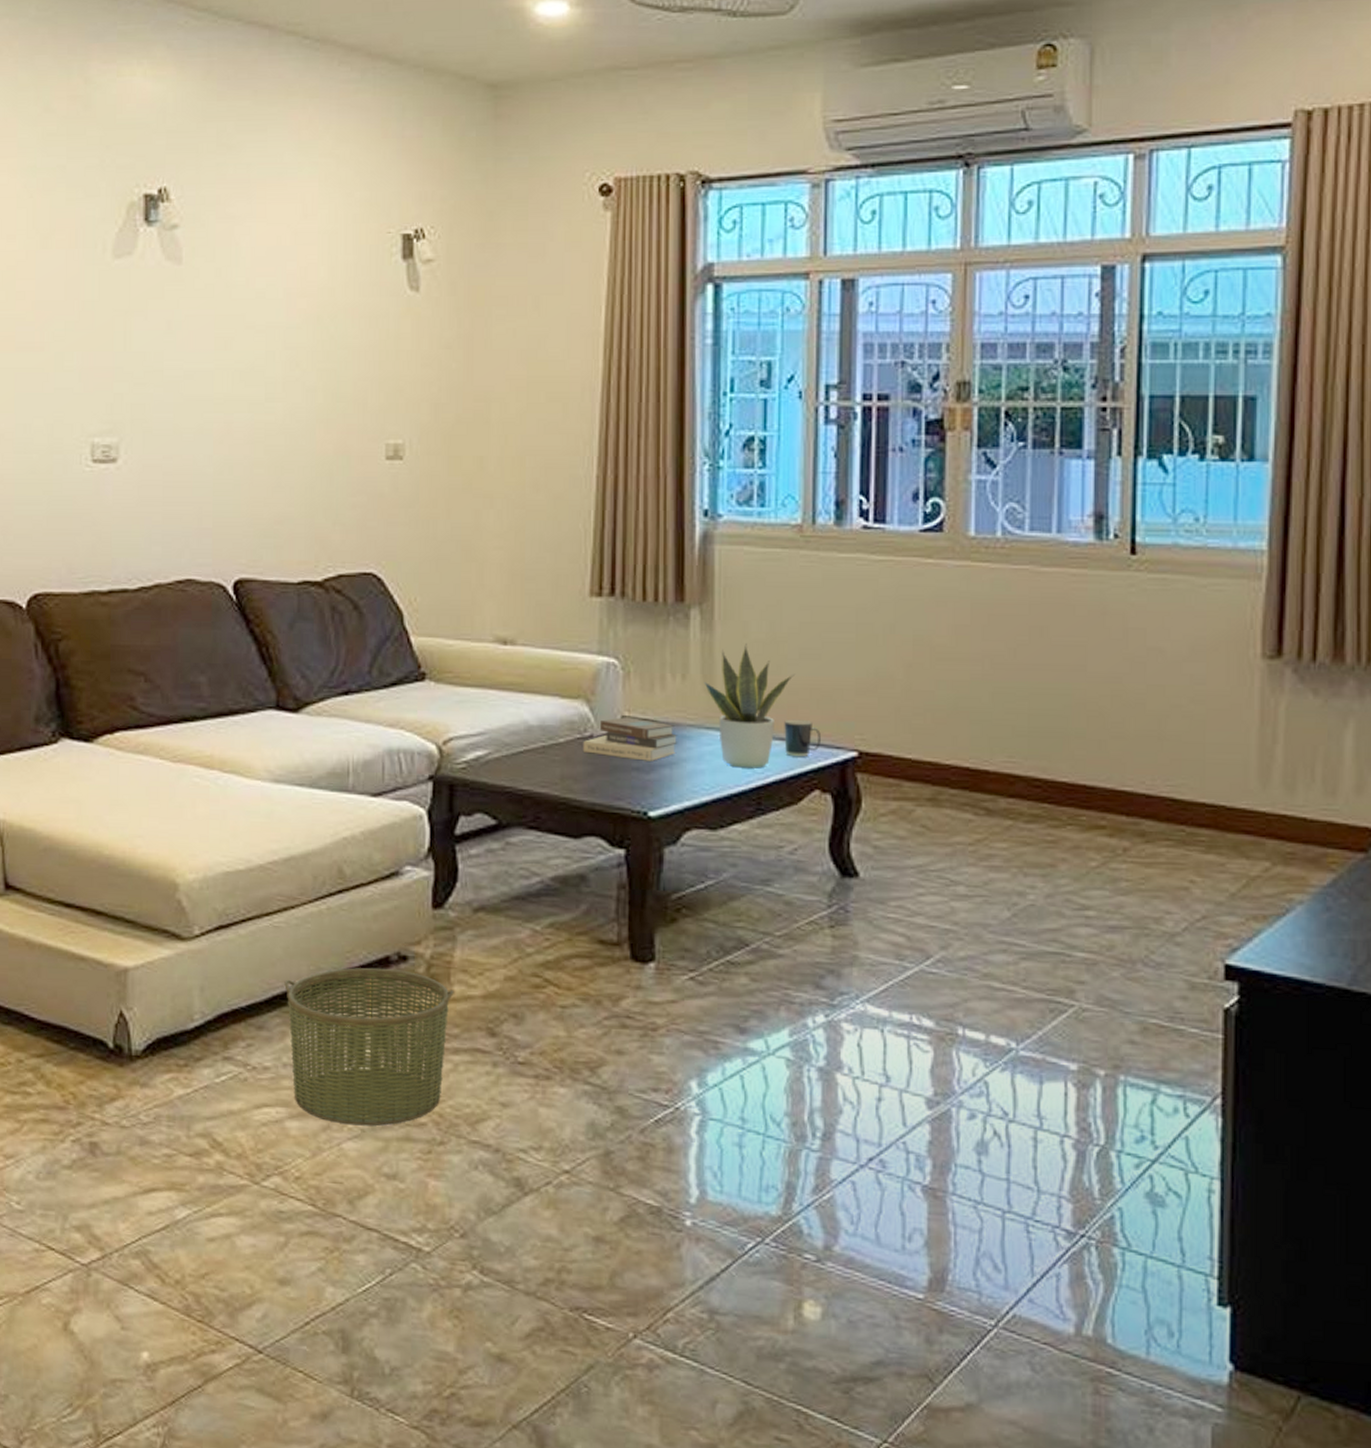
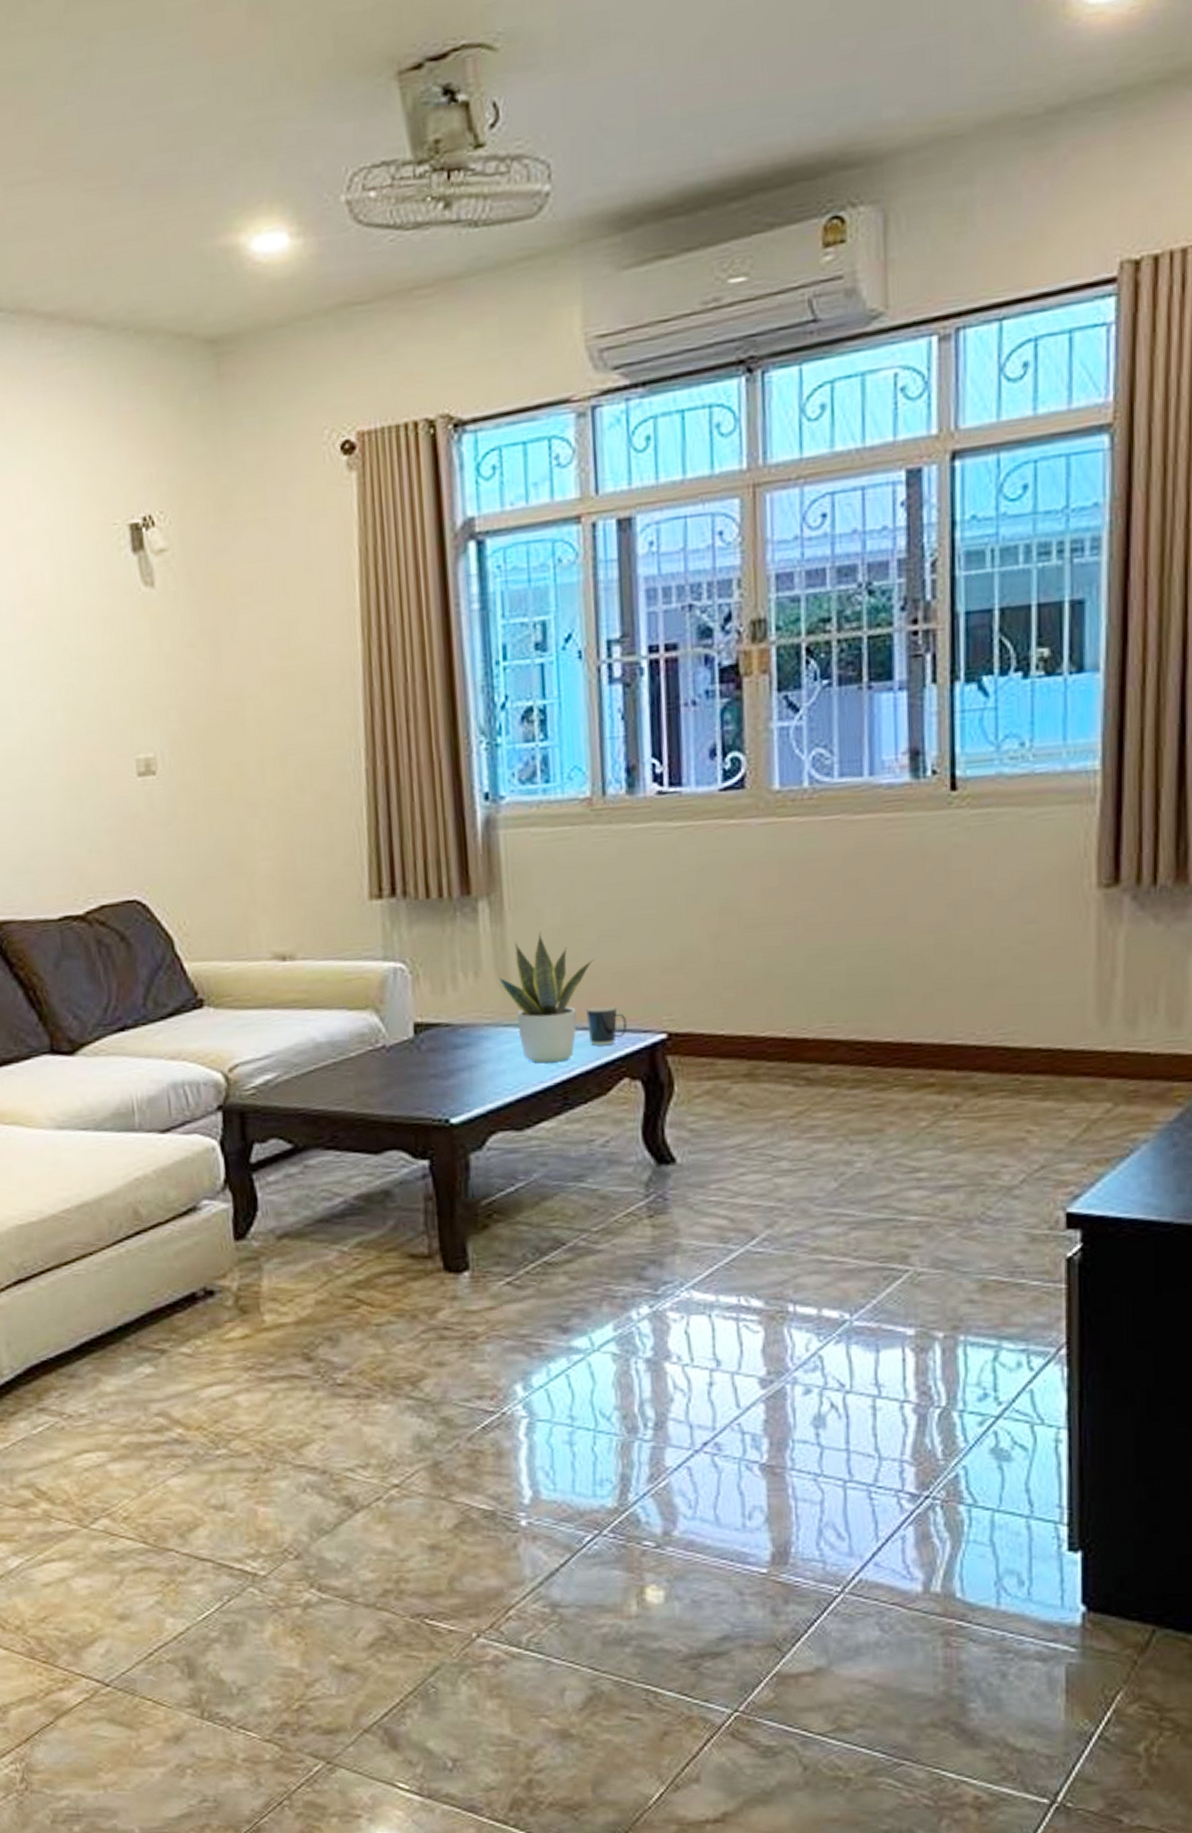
basket: present [284,967,454,1126] -> none [91,1305,265,1462]
books: present [583,717,677,761] -> none [375,1022,475,1067]

